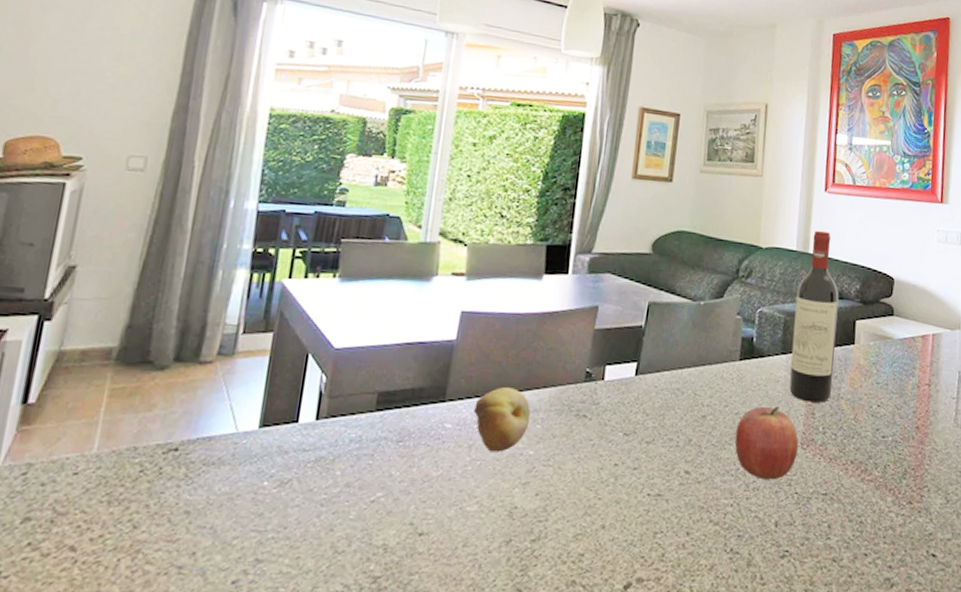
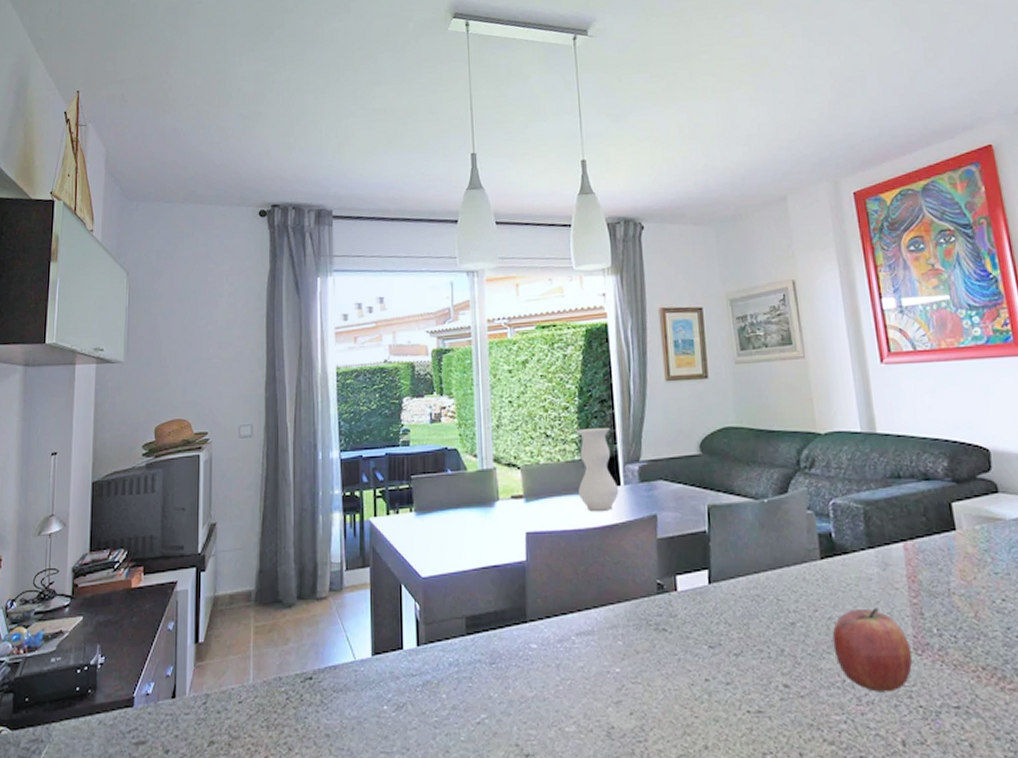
fruit: present [474,387,531,452] -> none [555,605,611,671]
vase: none [524,214,569,297] -> present [577,428,619,511]
wine bottle: present [789,231,839,403] -> none [871,407,940,601]

